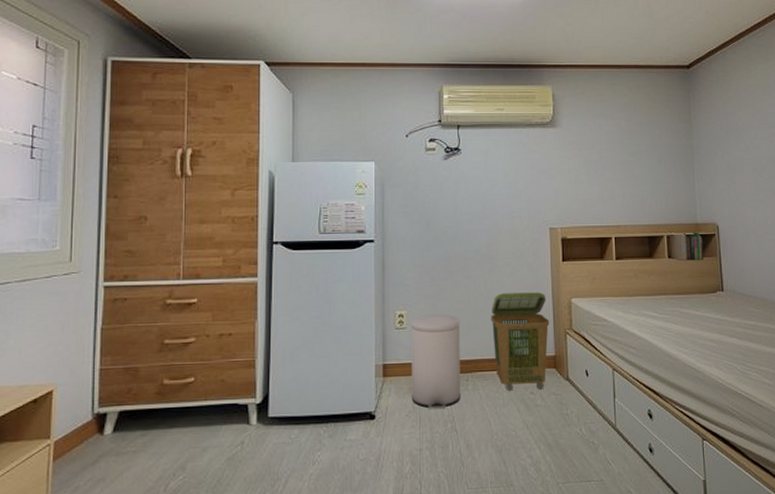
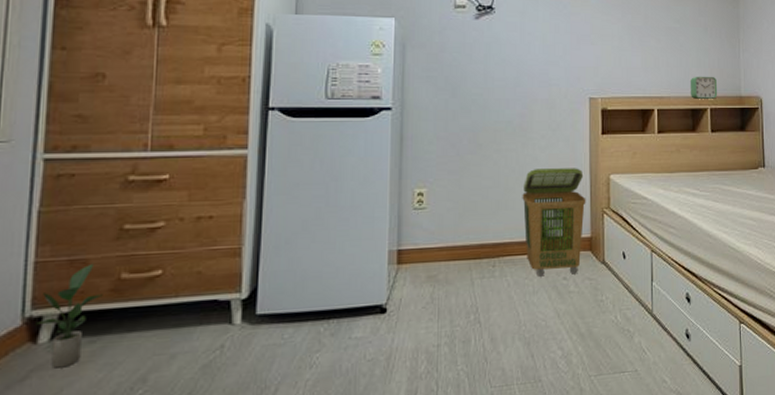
potted plant: none [102,371,150,455] -> present [36,263,103,369]
pedal bin: present [410,314,461,410] -> none [429,192,487,301]
alarm clock: none [646,205,674,227] -> present [691,76,718,99]
books: present [669,232,704,261] -> none [713,105,747,136]

